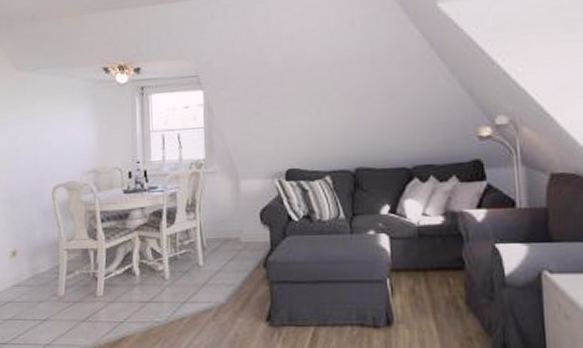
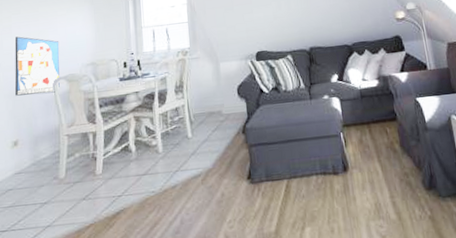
wall art: none [11,135,59,202] -> present [15,36,60,96]

